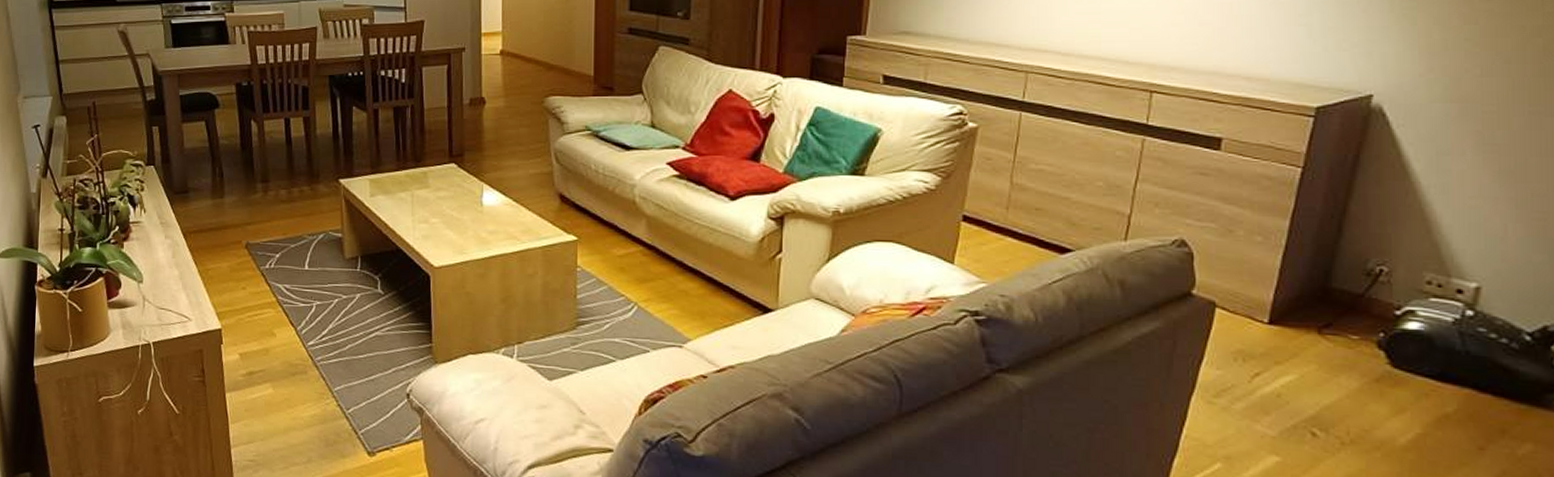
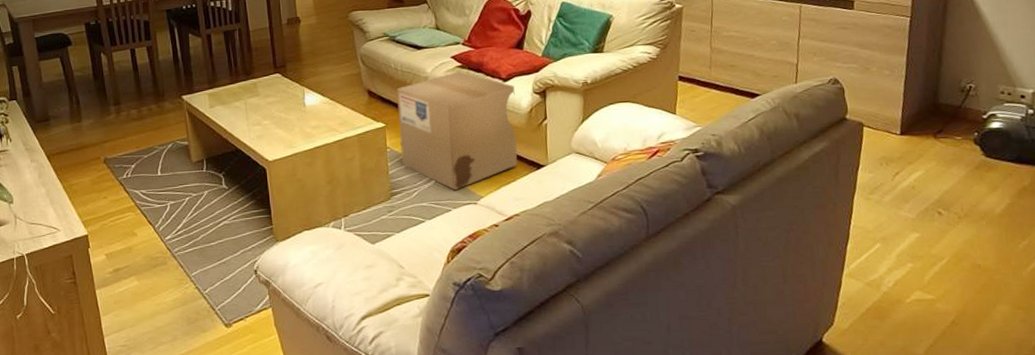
cardboard box: none [594,182,744,327] -> present [396,71,518,190]

